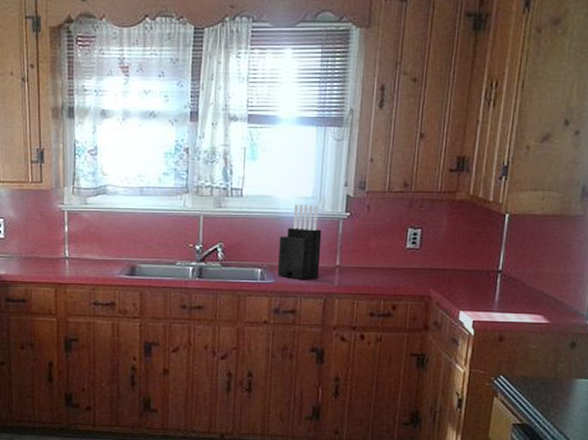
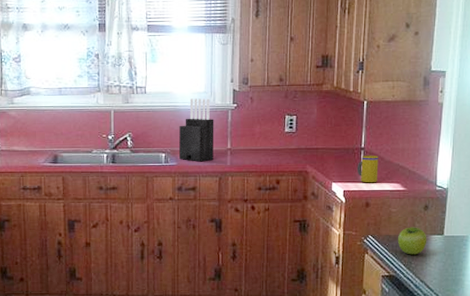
mug: none [491,279,519,313] -> present [356,155,379,183]
fruit: none [534,367,572,401] -> present [397,227,427,255]

